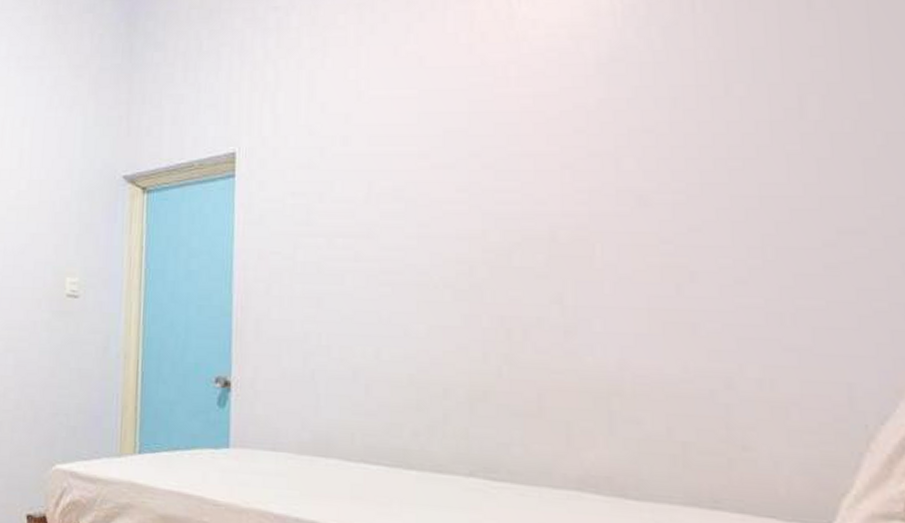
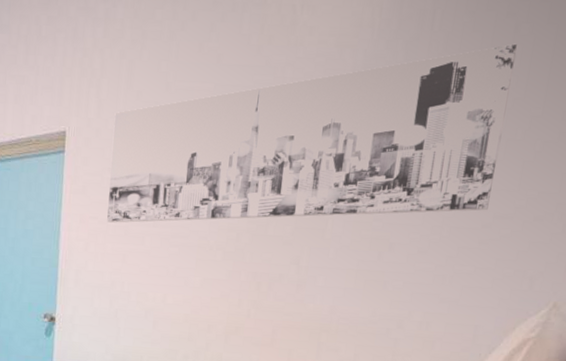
wall art: none [293,21,826,258] -> present [107,44,518,223]

